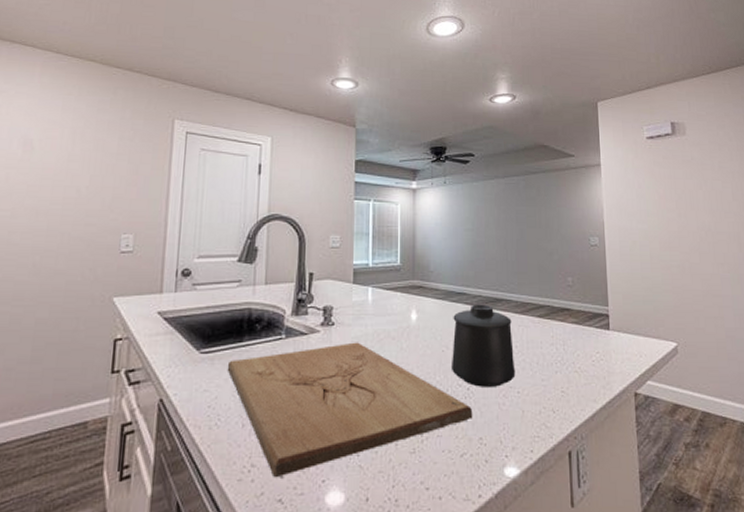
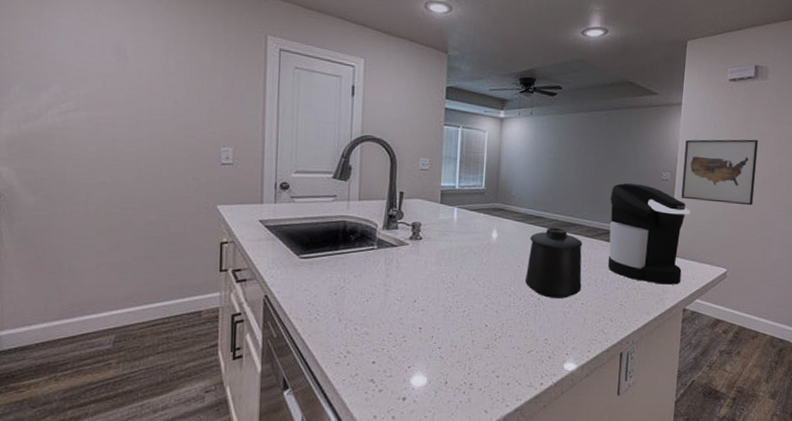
cutting board: present [227,342,473,478] -> none [324,255,541,363]
coffee maker: none [537,250,627,365] -> present [607,182,690,285]
wall art: none [610,197,694,269] -> present [681,139,759,206]

